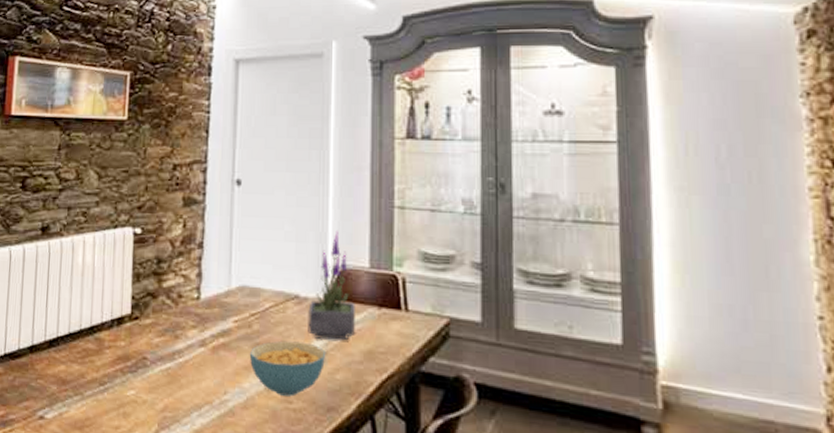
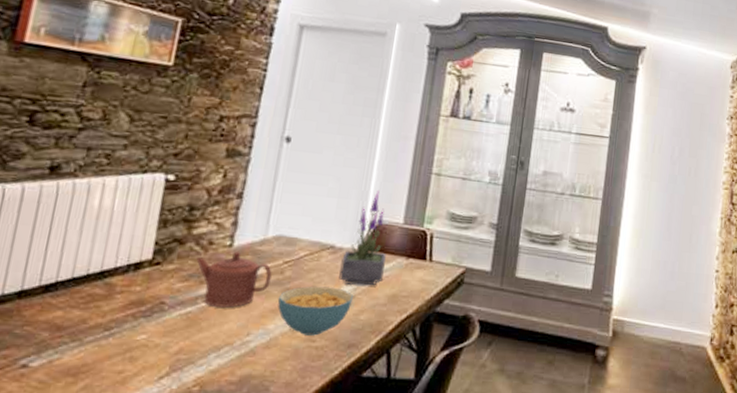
teapot: none [169,303,240,364] -> present [196,251,272,308]

